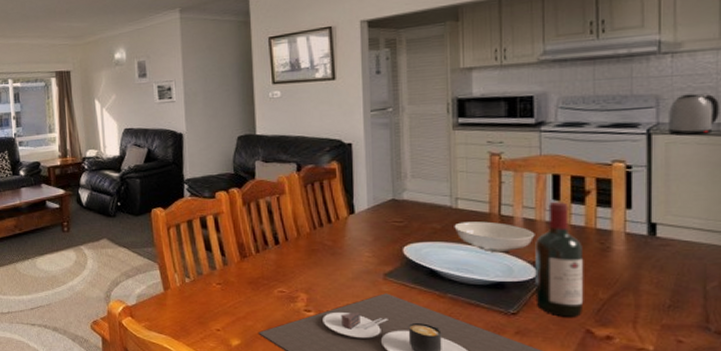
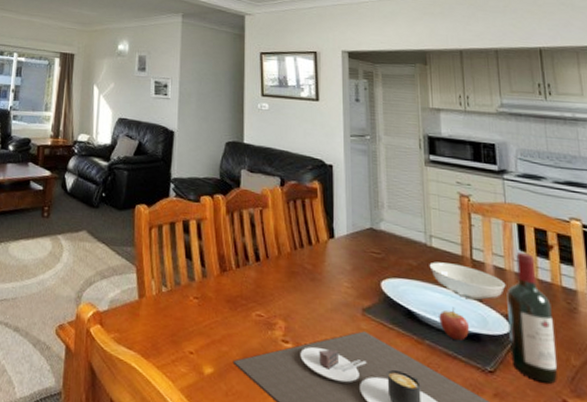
fruit: none [463,261,495,290] -> present [439,307,470,341]

